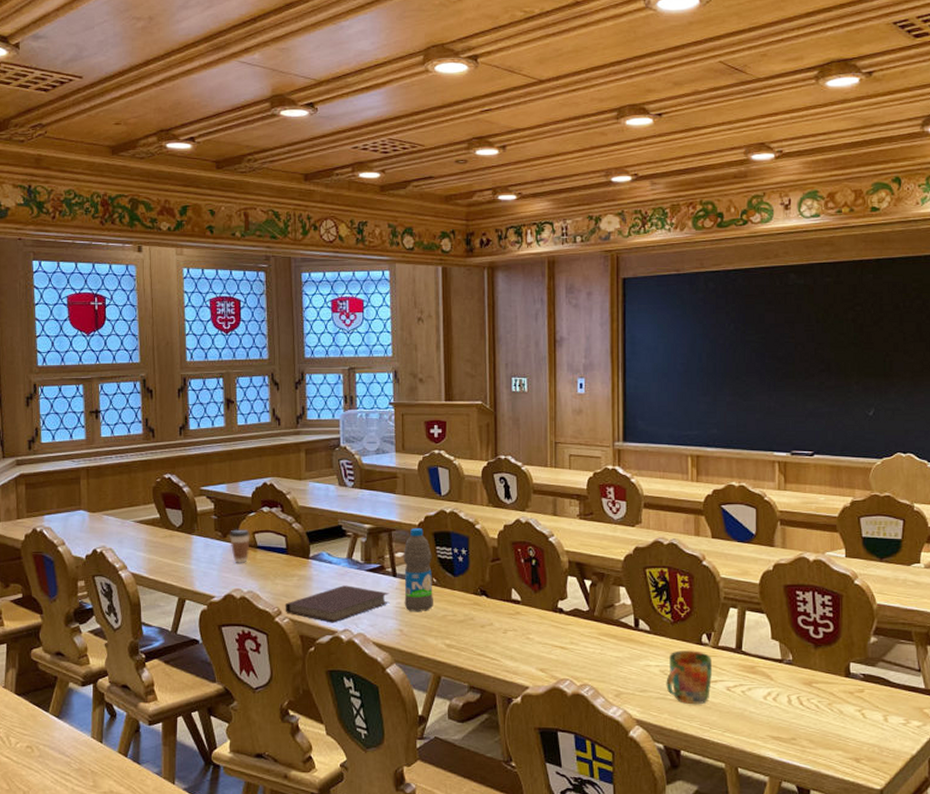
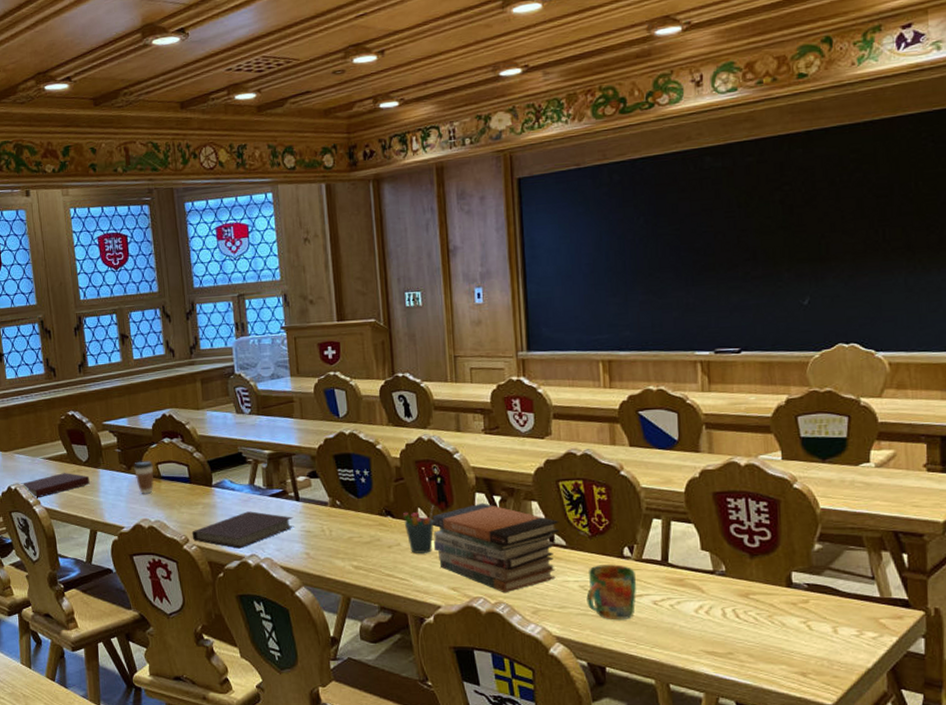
notebook: none [107,538,182,563] -> present [20,473,90,498]
water bottle: present [403,528,434,612] -> none [304,451,339,535]
pen holder: none [498,587,527,634] -> present [403,506,434,553]
book stack: none [526,586,645,676] -> present [433,503,560,593]

